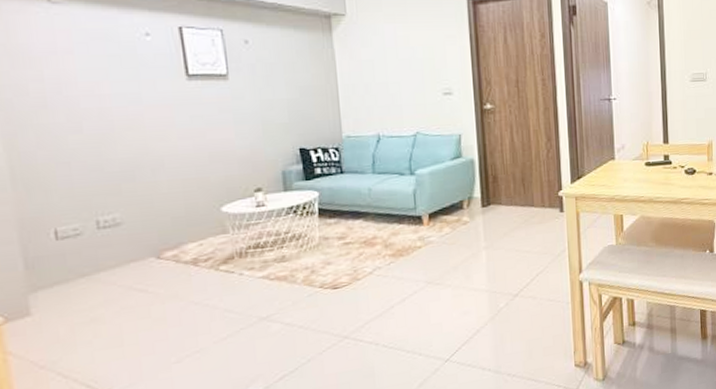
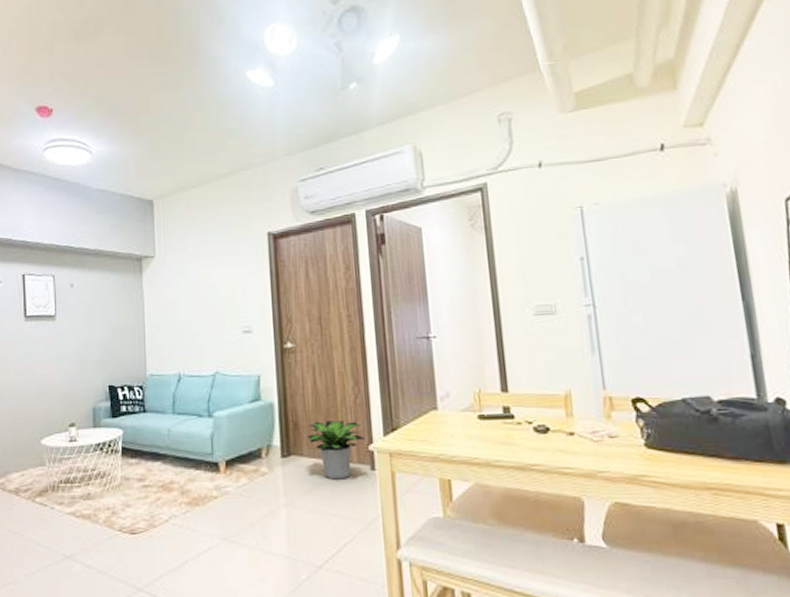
potted plant: none [505,172,555,223] -> present [307,420,365,480]

